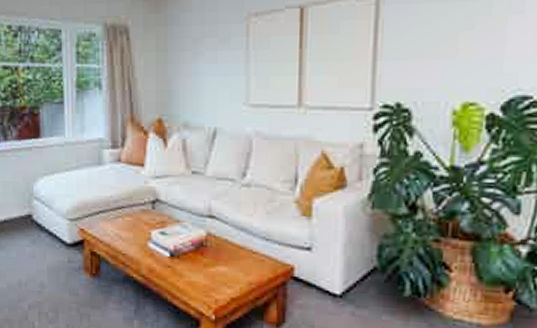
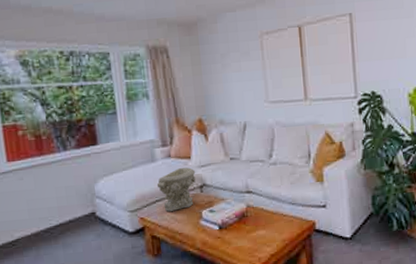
decorative bowl: none [101,176,149,227] -> present [156,167,196,212]

